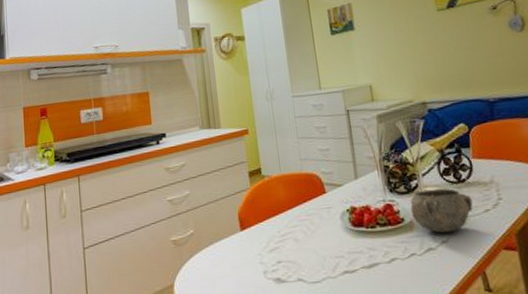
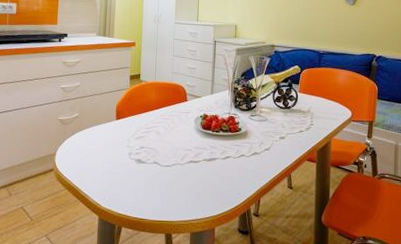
decorative bowl: present [410,188,473,233] -> none [247,110,293,143]

